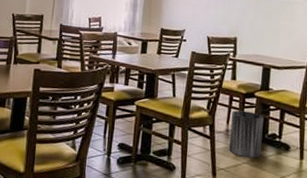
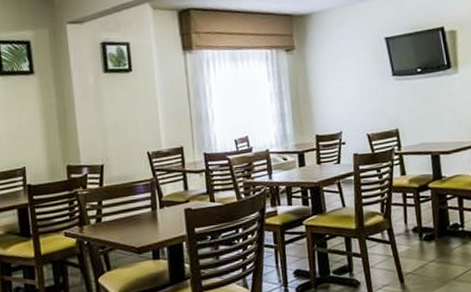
trash can: present [228,110,265,158] -> none [408,205,447,256]

